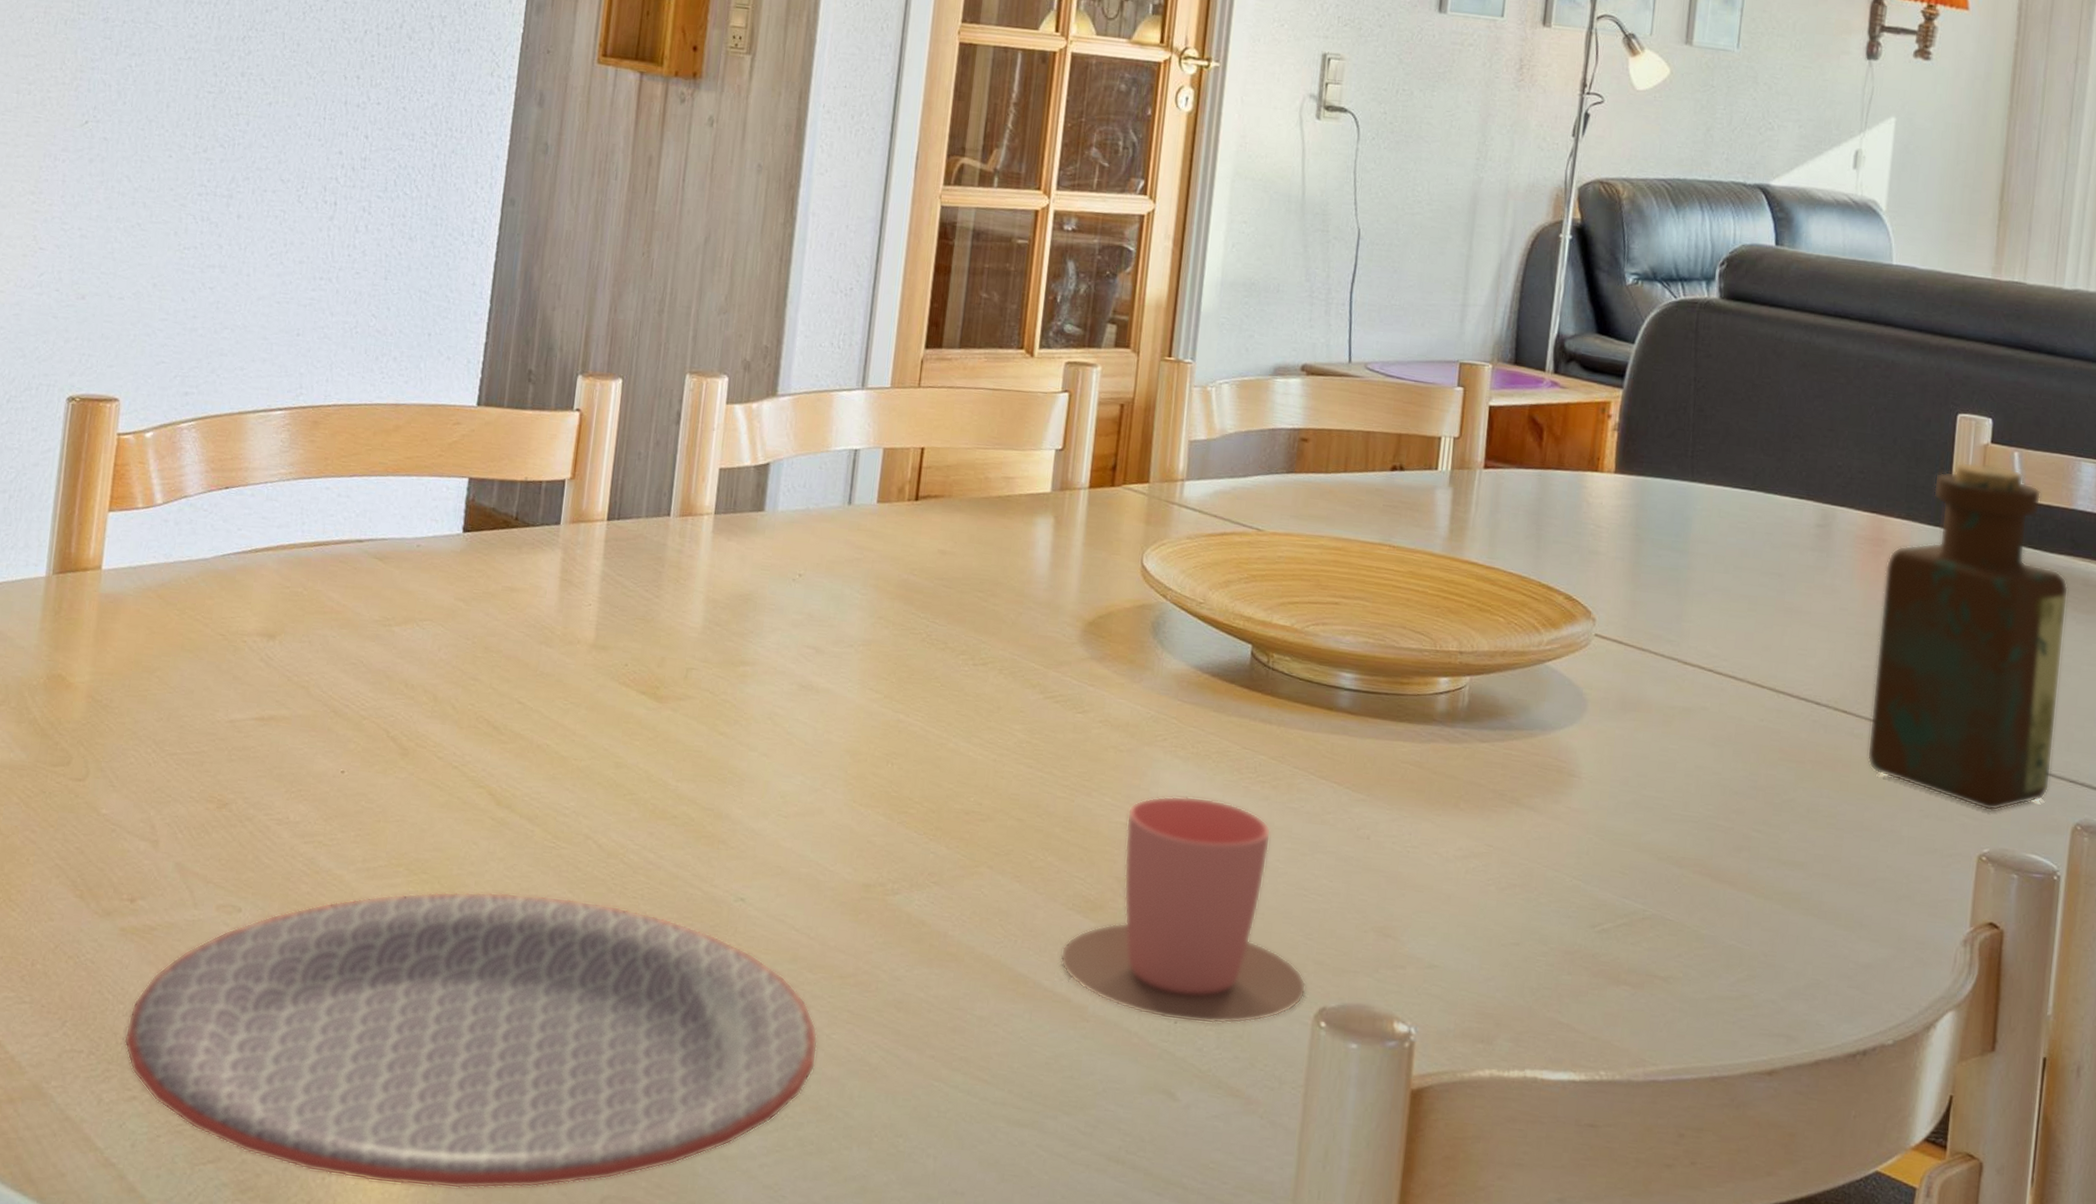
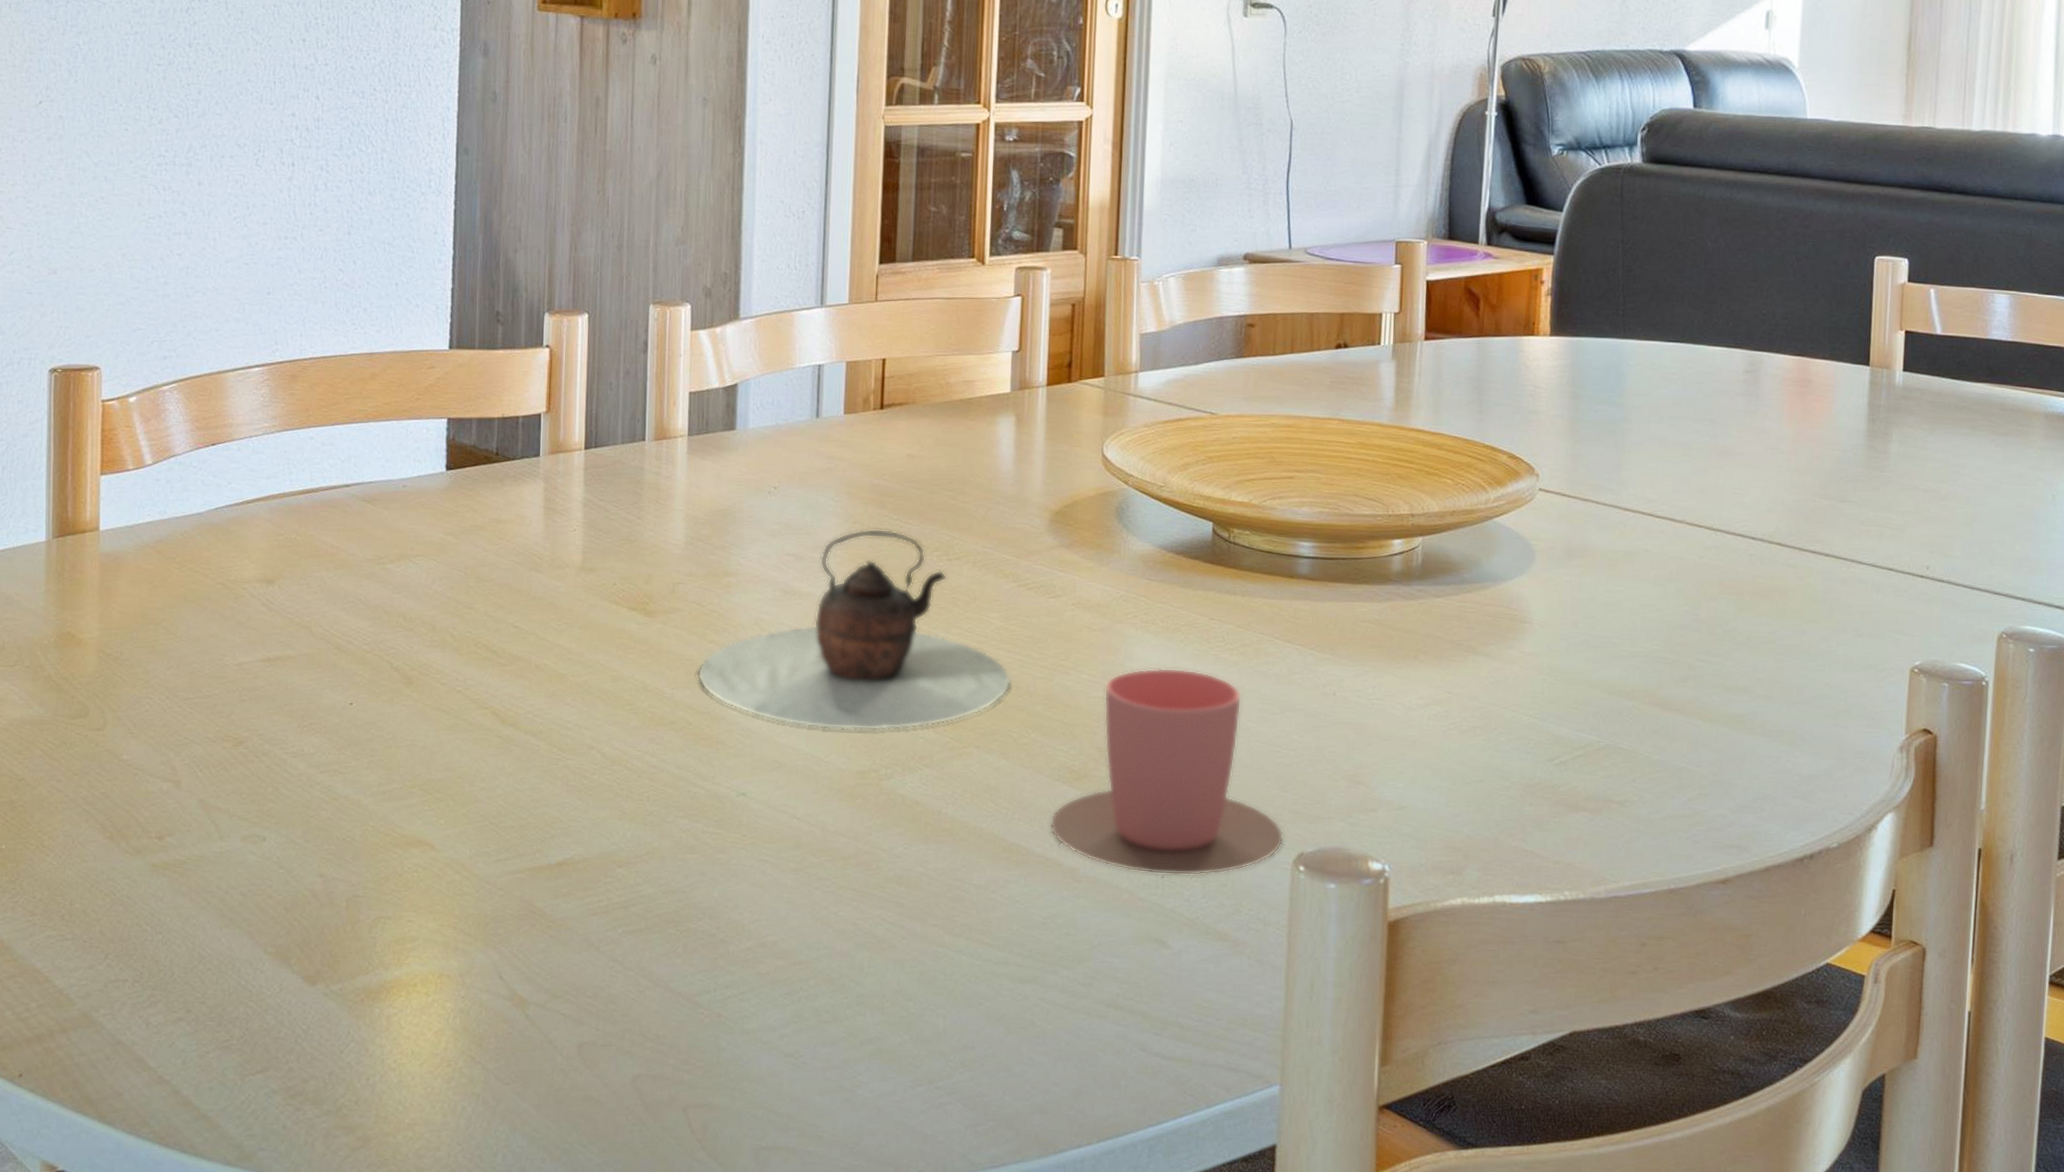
plate: present [123,891,818,1189] -> none [165,804,826,1079]
teapot: none [704,625,1030,842] -> present [697,528,1011,731]
bottle: present [1867,461,2069,812] -> none [1802,301,1987,627]

